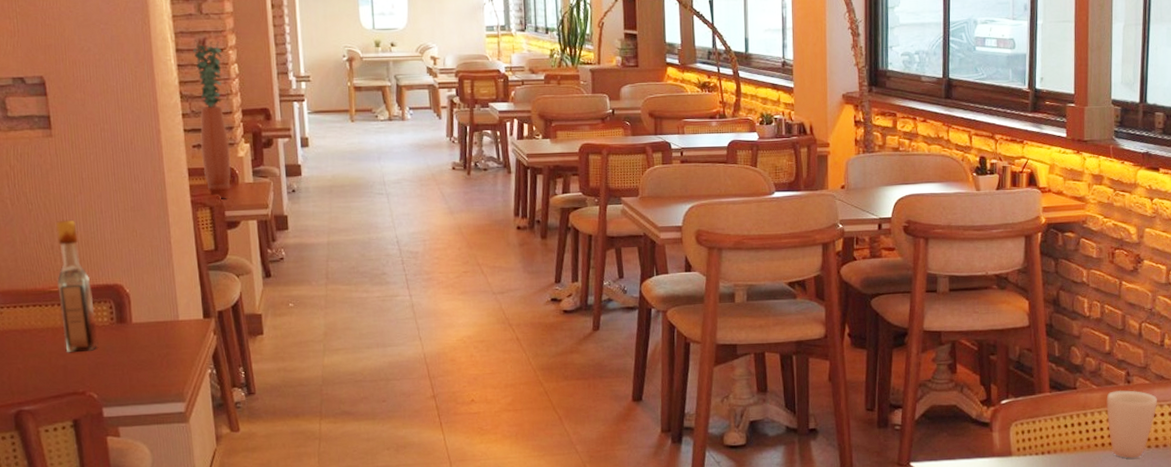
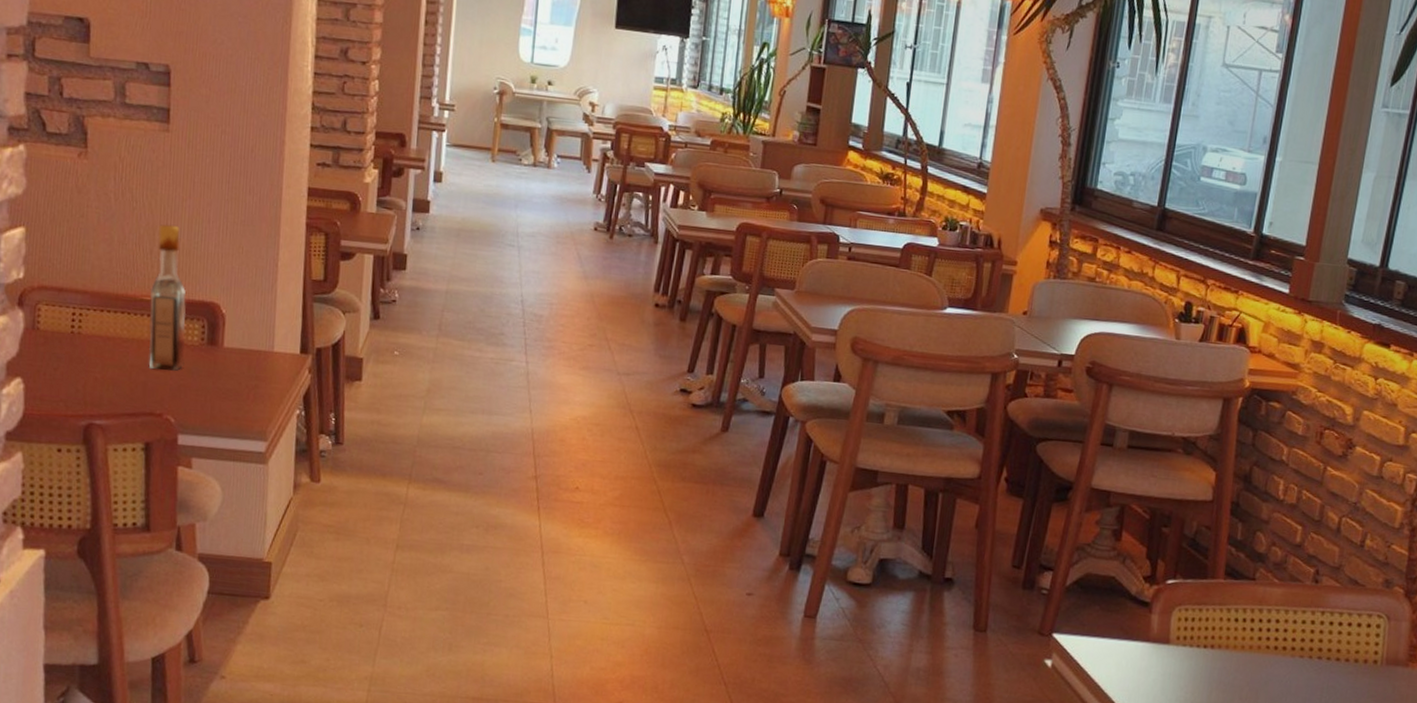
vase: present [193,38,231,198] -> none [324,46,364,226]
cup: present [1106,390,1157,459] -> none [1284,589,1347,669]

